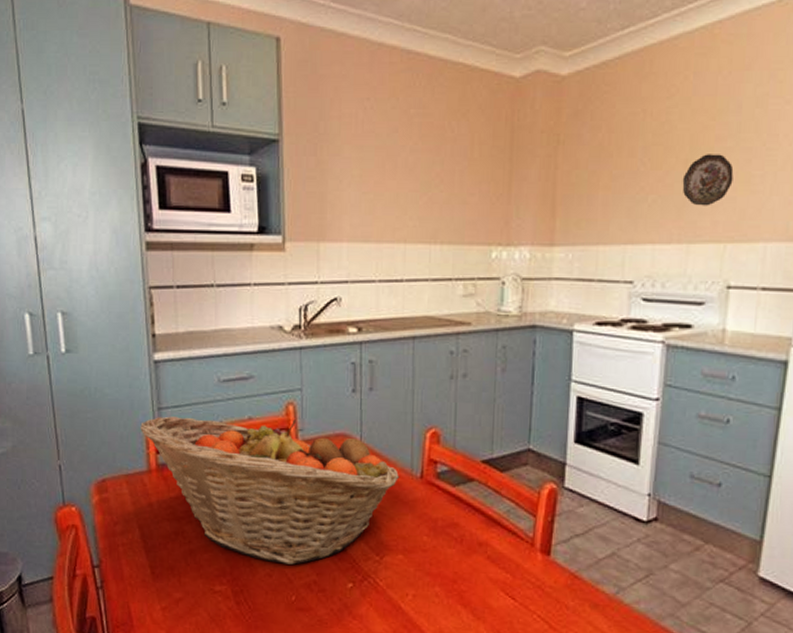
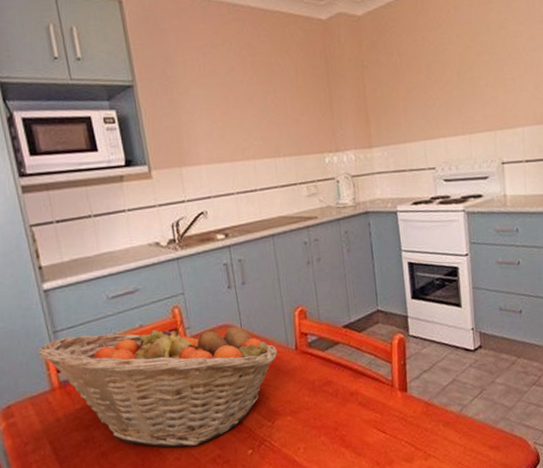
decorative plate: present [682,154,734,206] -> none [458,65,494,106]

